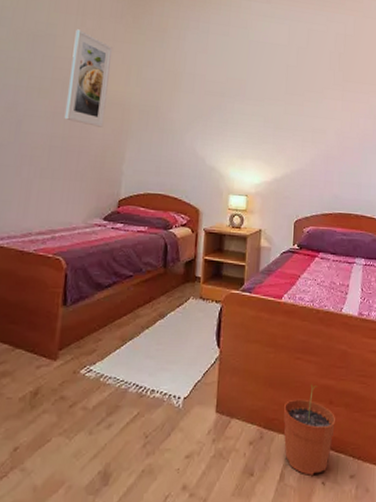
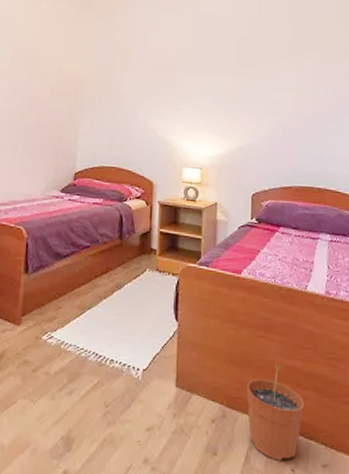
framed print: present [64,29,113,127] -> none [22,12,66,104]

